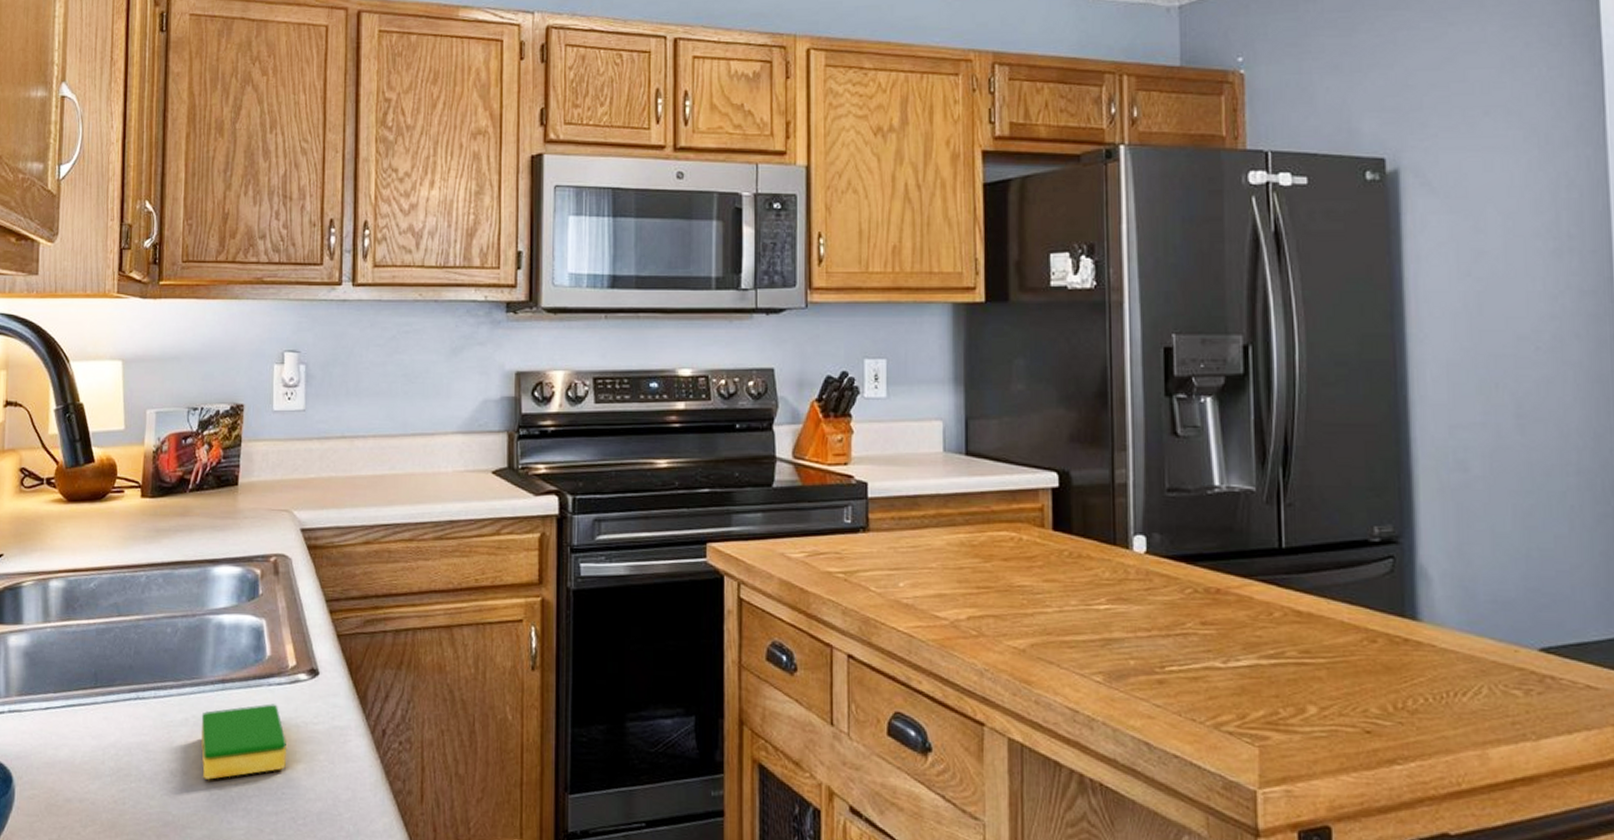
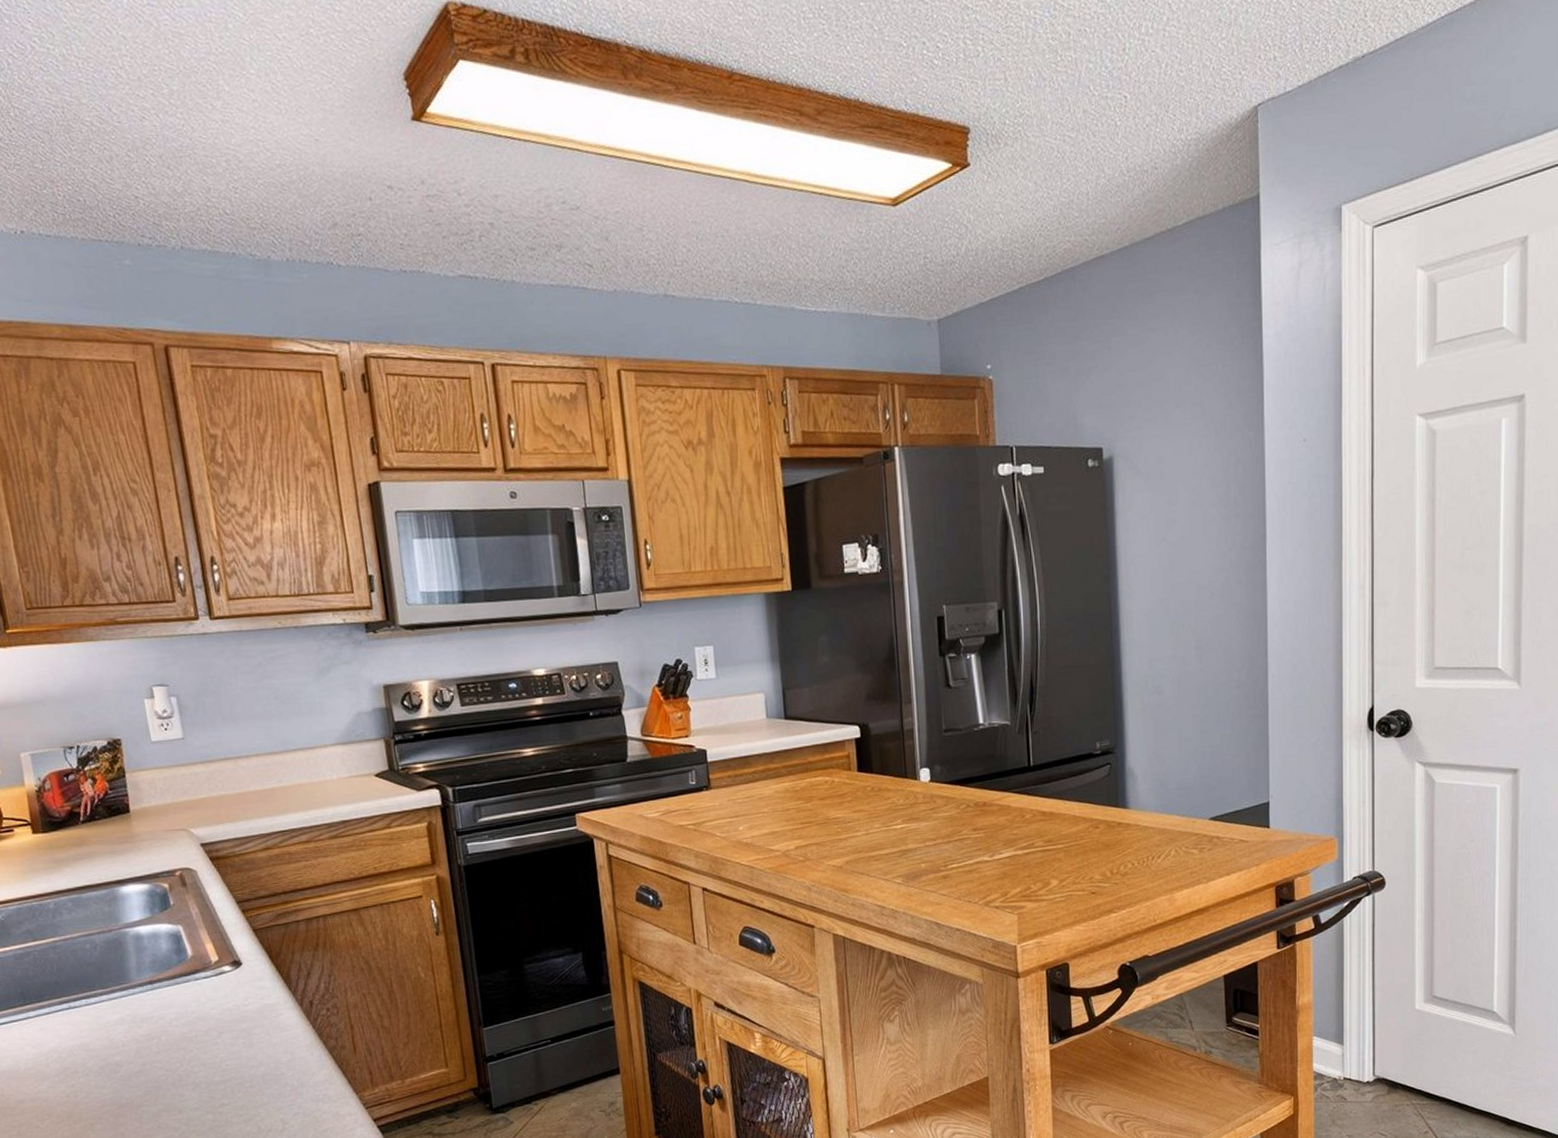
dish sponge: present [201,703,286,780] -> none [135,994,225,1065]

